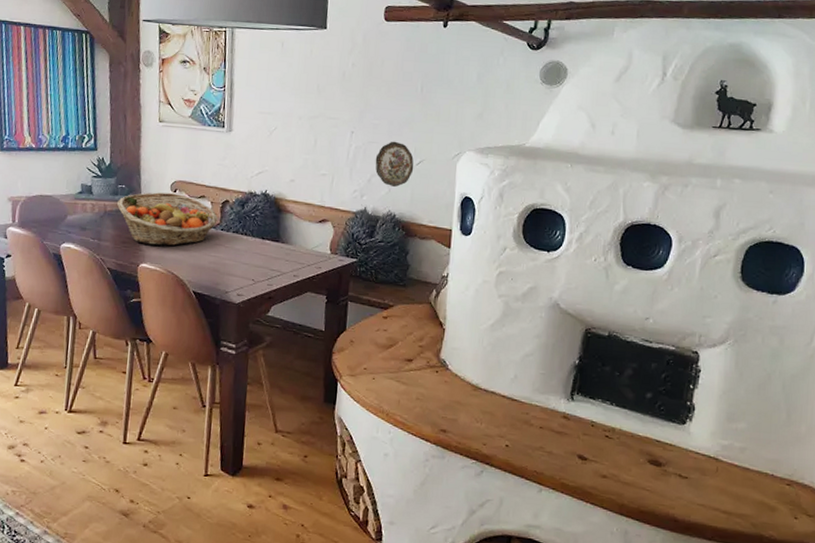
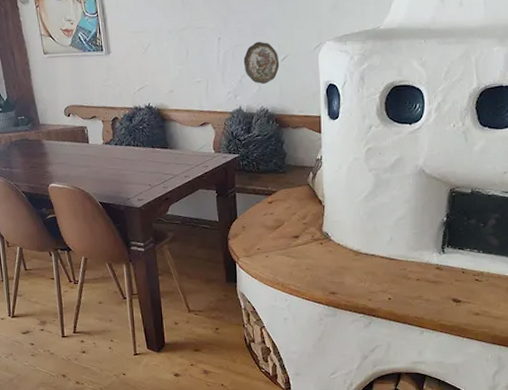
fruit basket: present [117,192,219,246] -> none [20,117,112,167]

